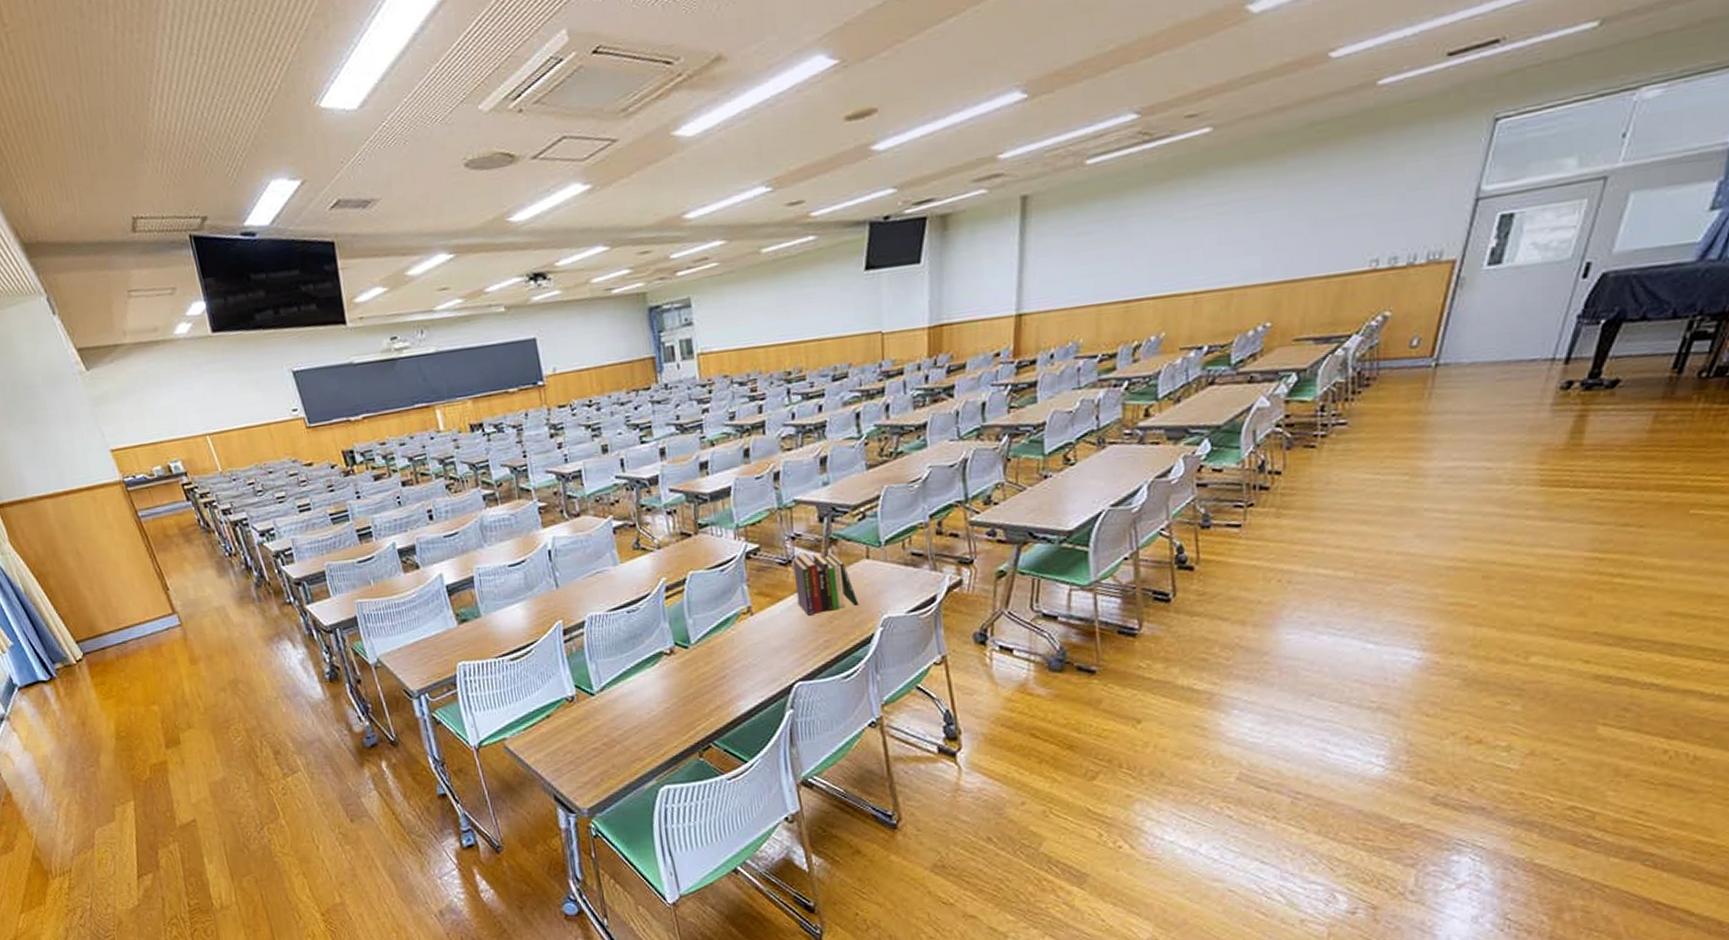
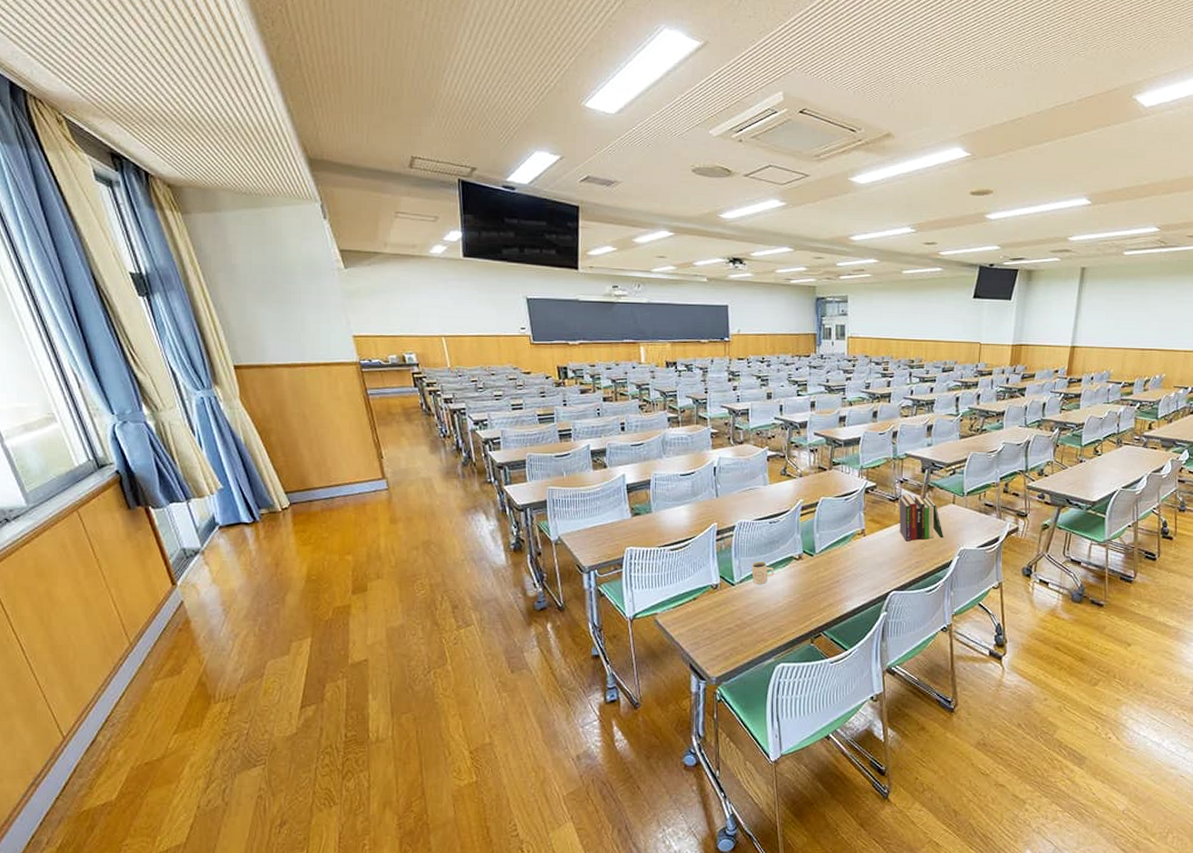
mug: none [612,661,642,692] -> present [751,561,774,585]

